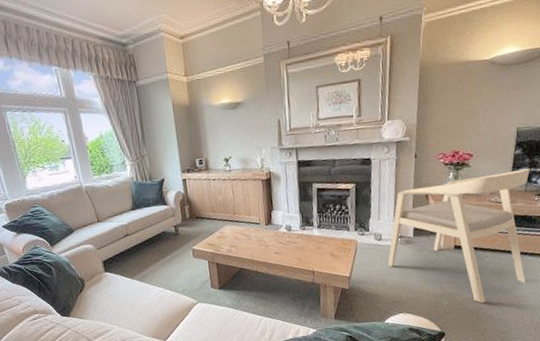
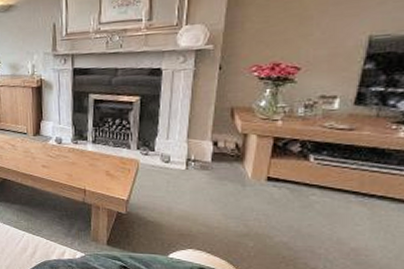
armchair: present [387,169,530,303] -> none [175,88,386,250]

